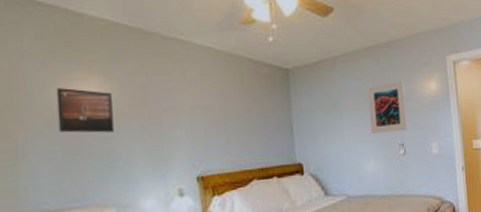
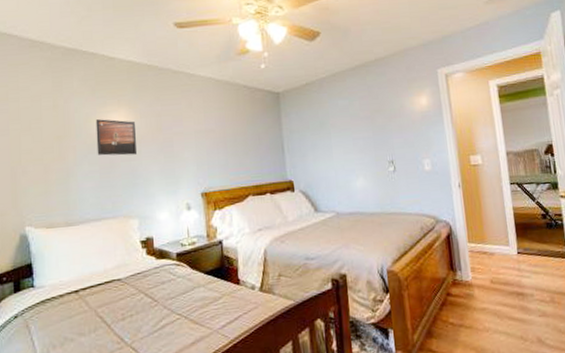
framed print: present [367,80,408,134] -> none [354,97,398,151]

